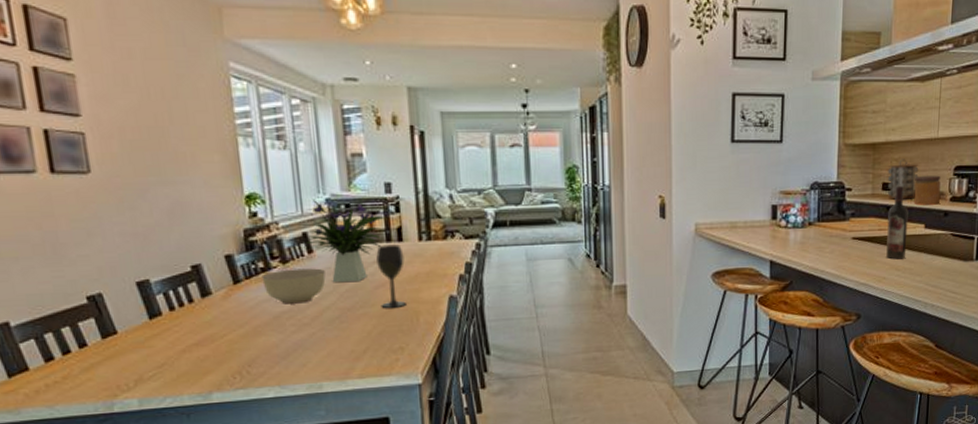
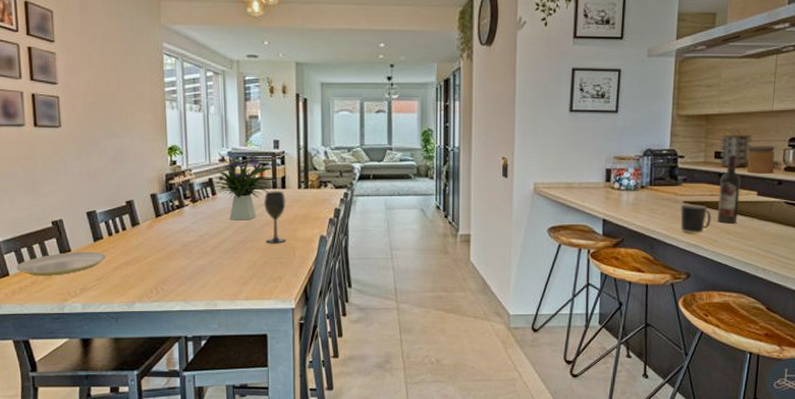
plate: none [38,332,168,368] -> present [16,251,106,275]
bowl: present [262,268,326,304] -> none [177,207,224,236]
mug: none [849,240,881,272] -> present [680,204,712,234]

